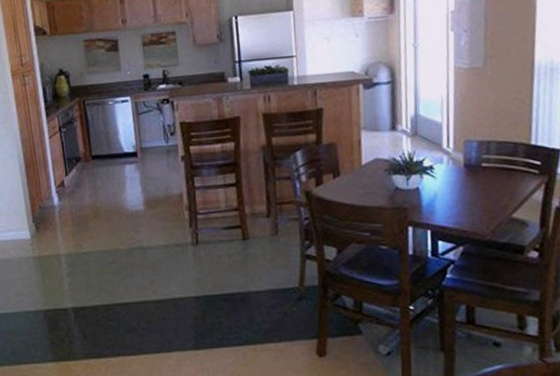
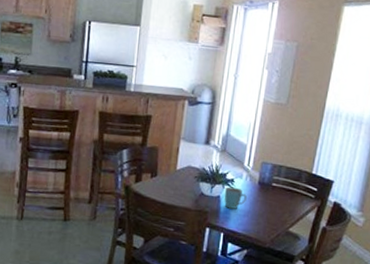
mug: none [423,175,452,201] -> present [224,186,247,209]

